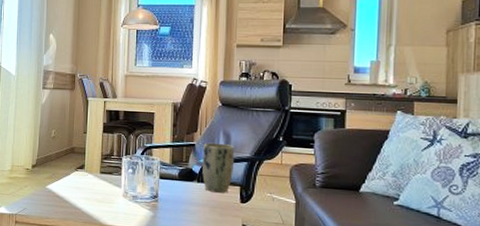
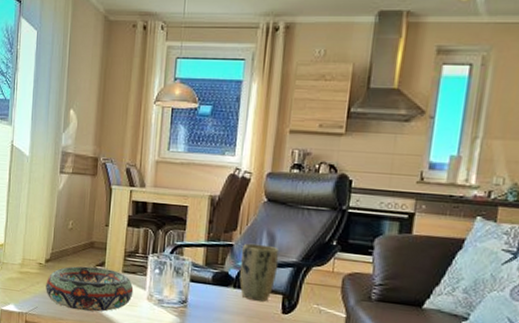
decorative bowl: none [33,169,111,210] -> present [46,266,134,312]

